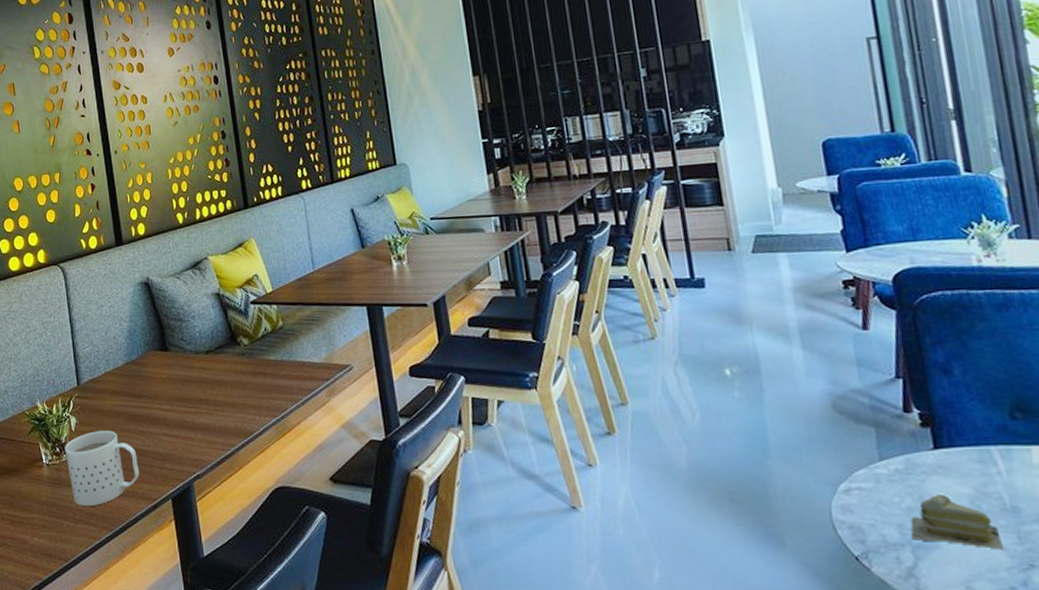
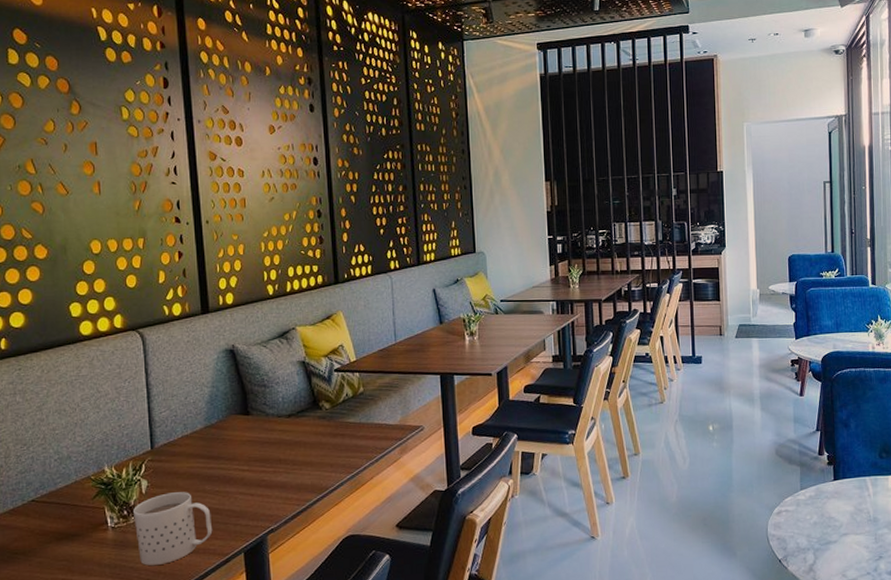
cake slice: present [911,495,1003,550] -> none [814,512,866,548]

